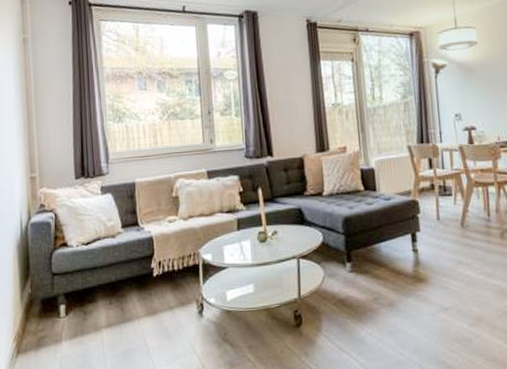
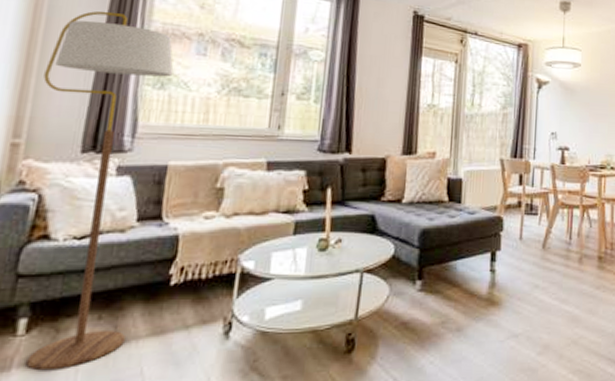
floor lamp: none [41,66,130,343] -> present [26,10,174,371]

